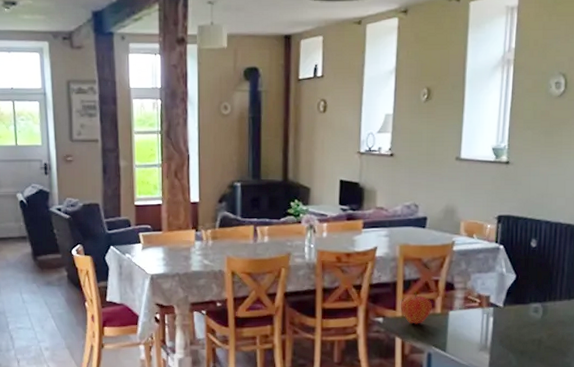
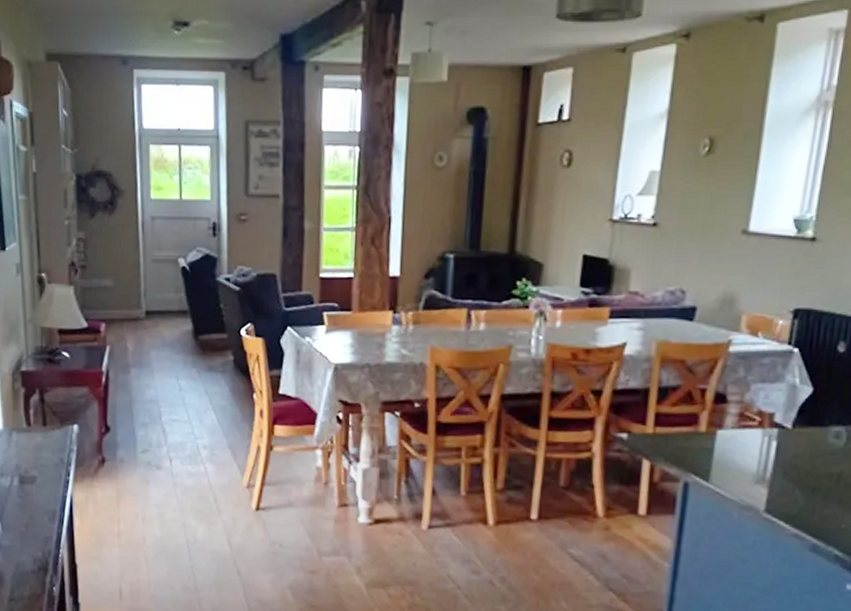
fruit: present [400,291,432,324] -> none [651,402,695,444]

